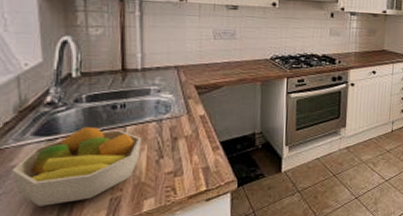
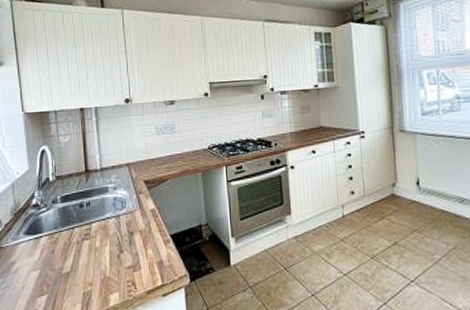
fruit bowl: present [11,127,141,206] -> none [11,225,105,299]

